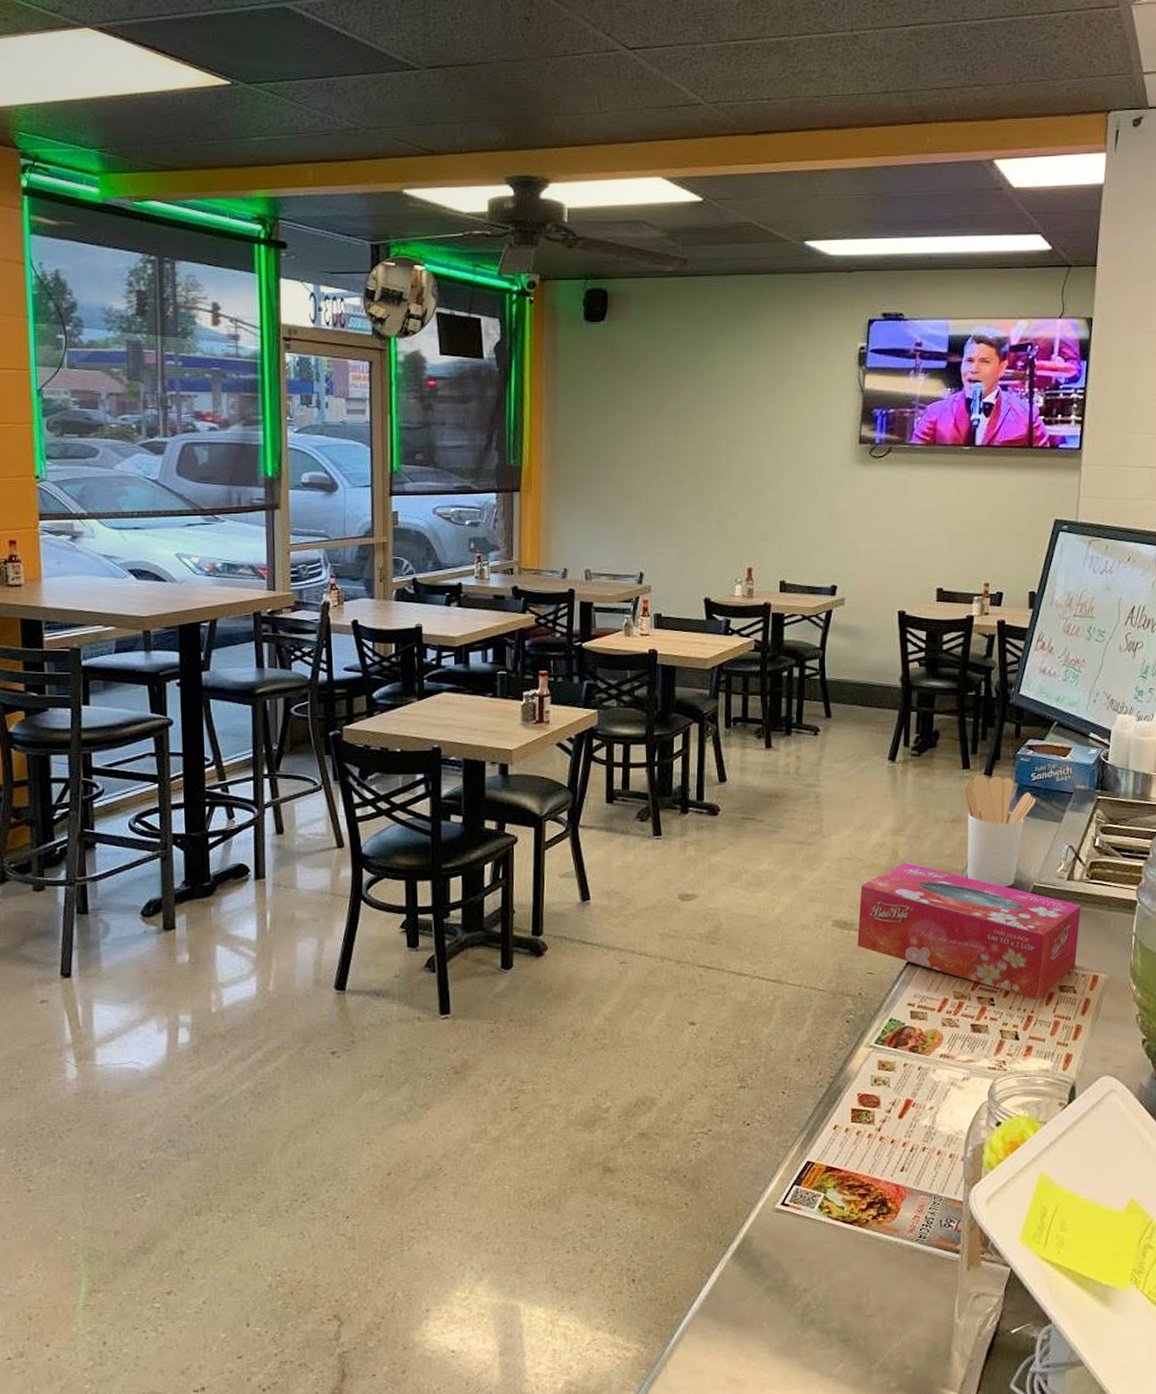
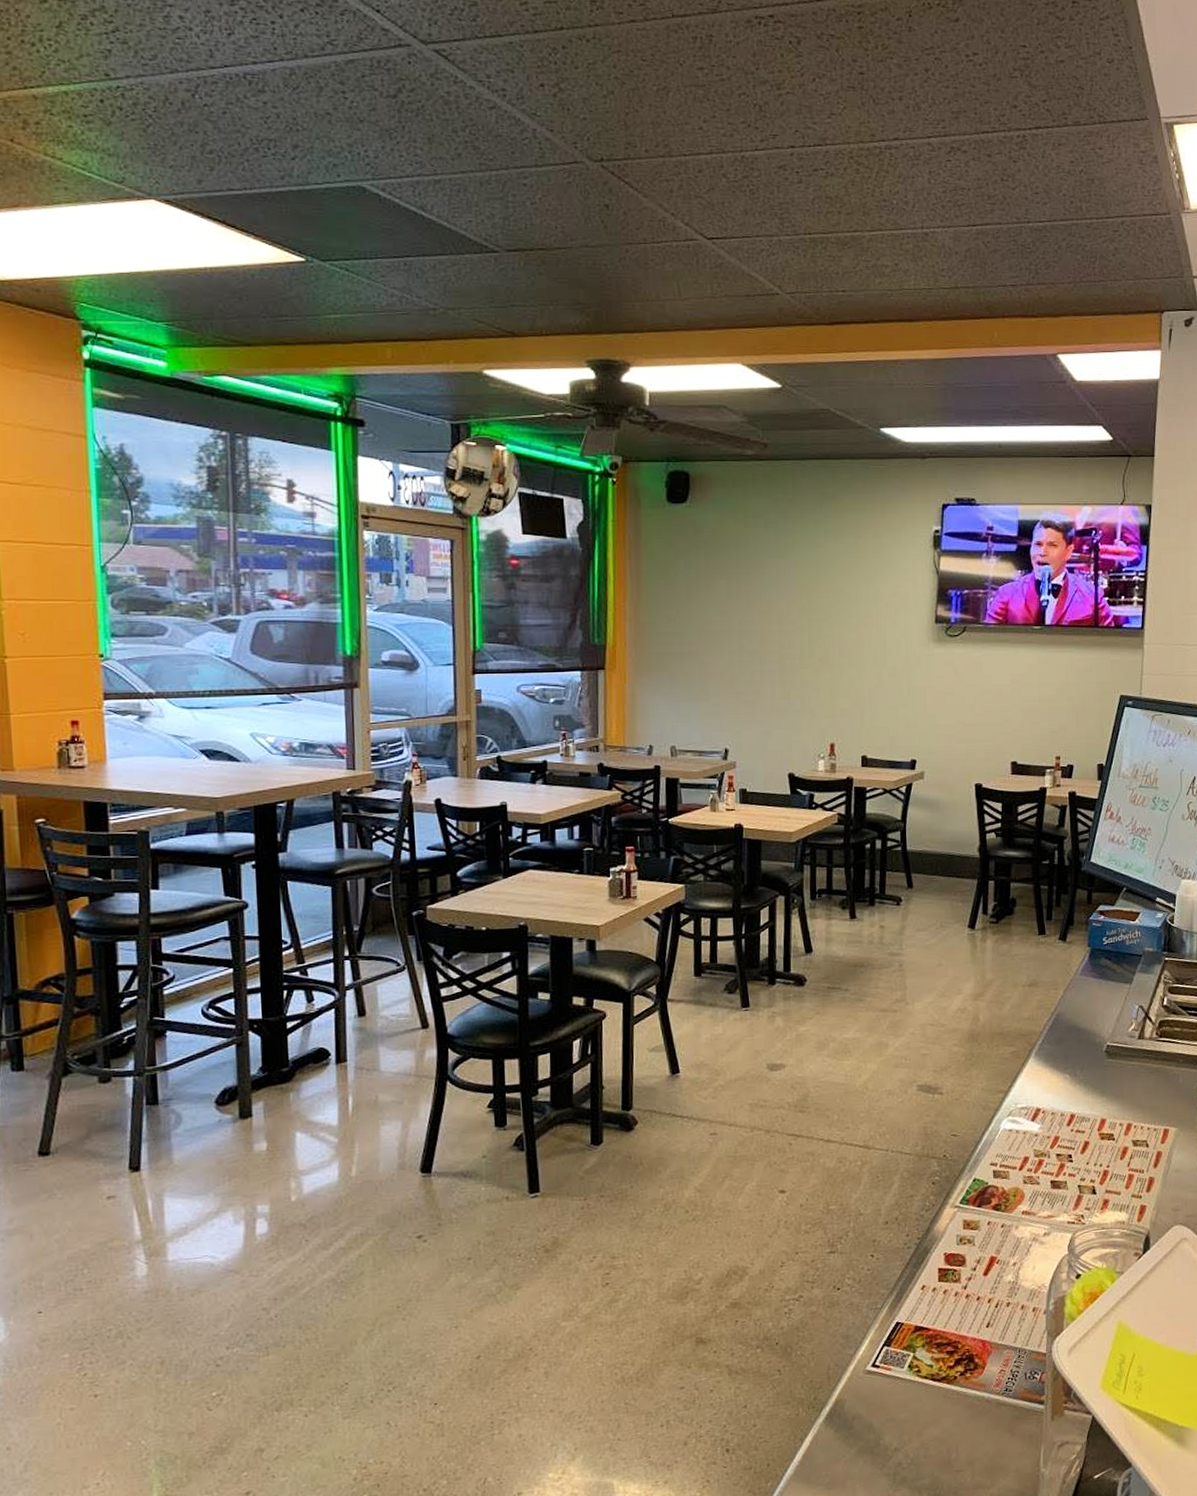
tissue box: present [857,862,1081,999] -> none [941,1026,1152,1154]
utensil holder: present [965,775,1036,888] -> none [1041,940,1107,1048]

